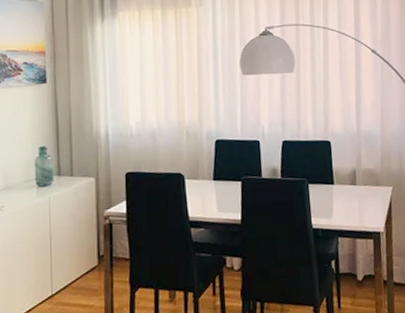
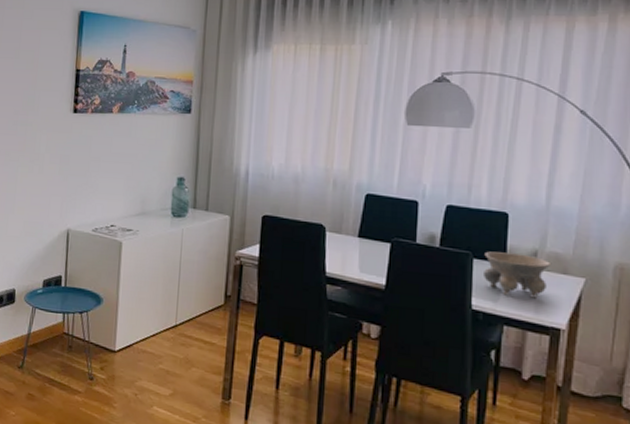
bowl: none [316,174,367,212] -> present [482,251,552,299]

